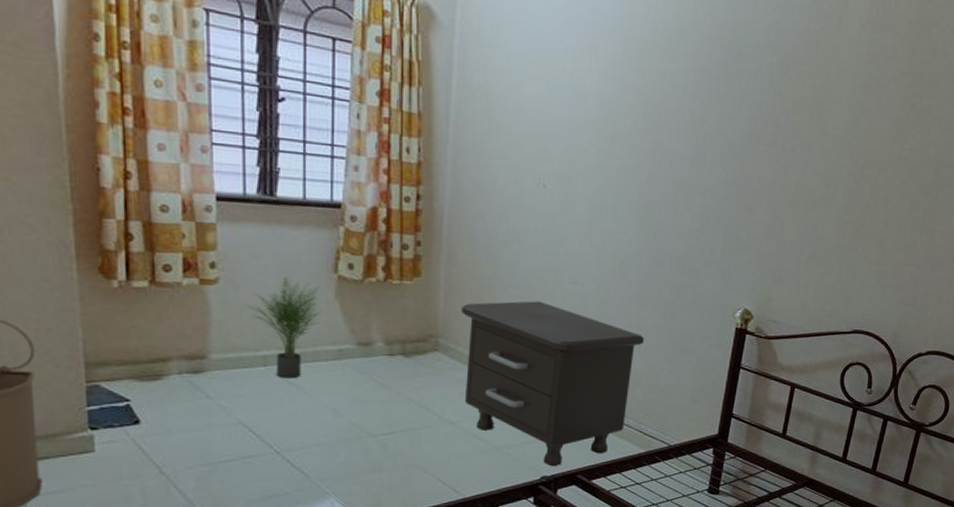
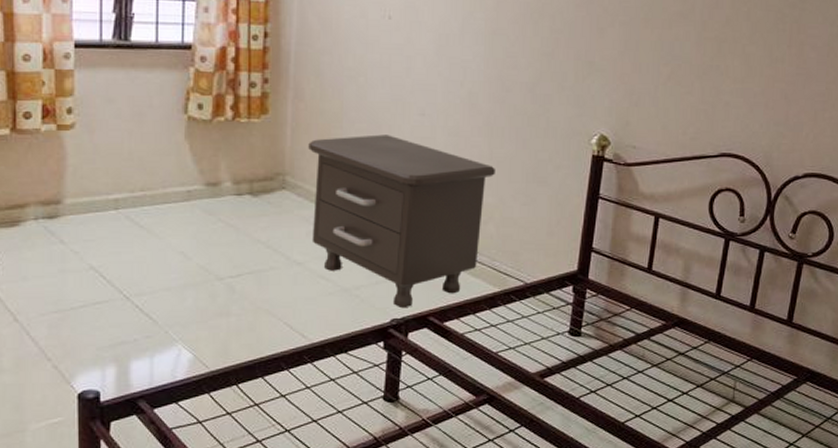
potted plant: present [247,277,320,379] -> none [101,120,170,222]

